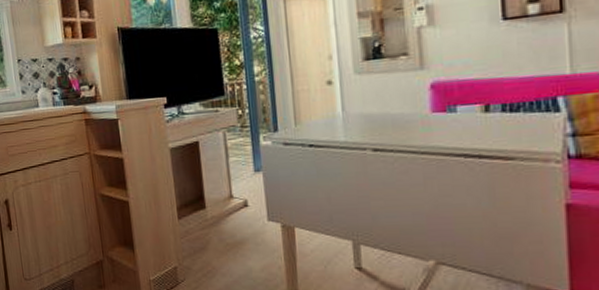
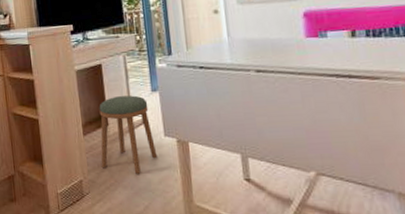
stool: none [195,176,260,261] -> present [99,95,158,174]

